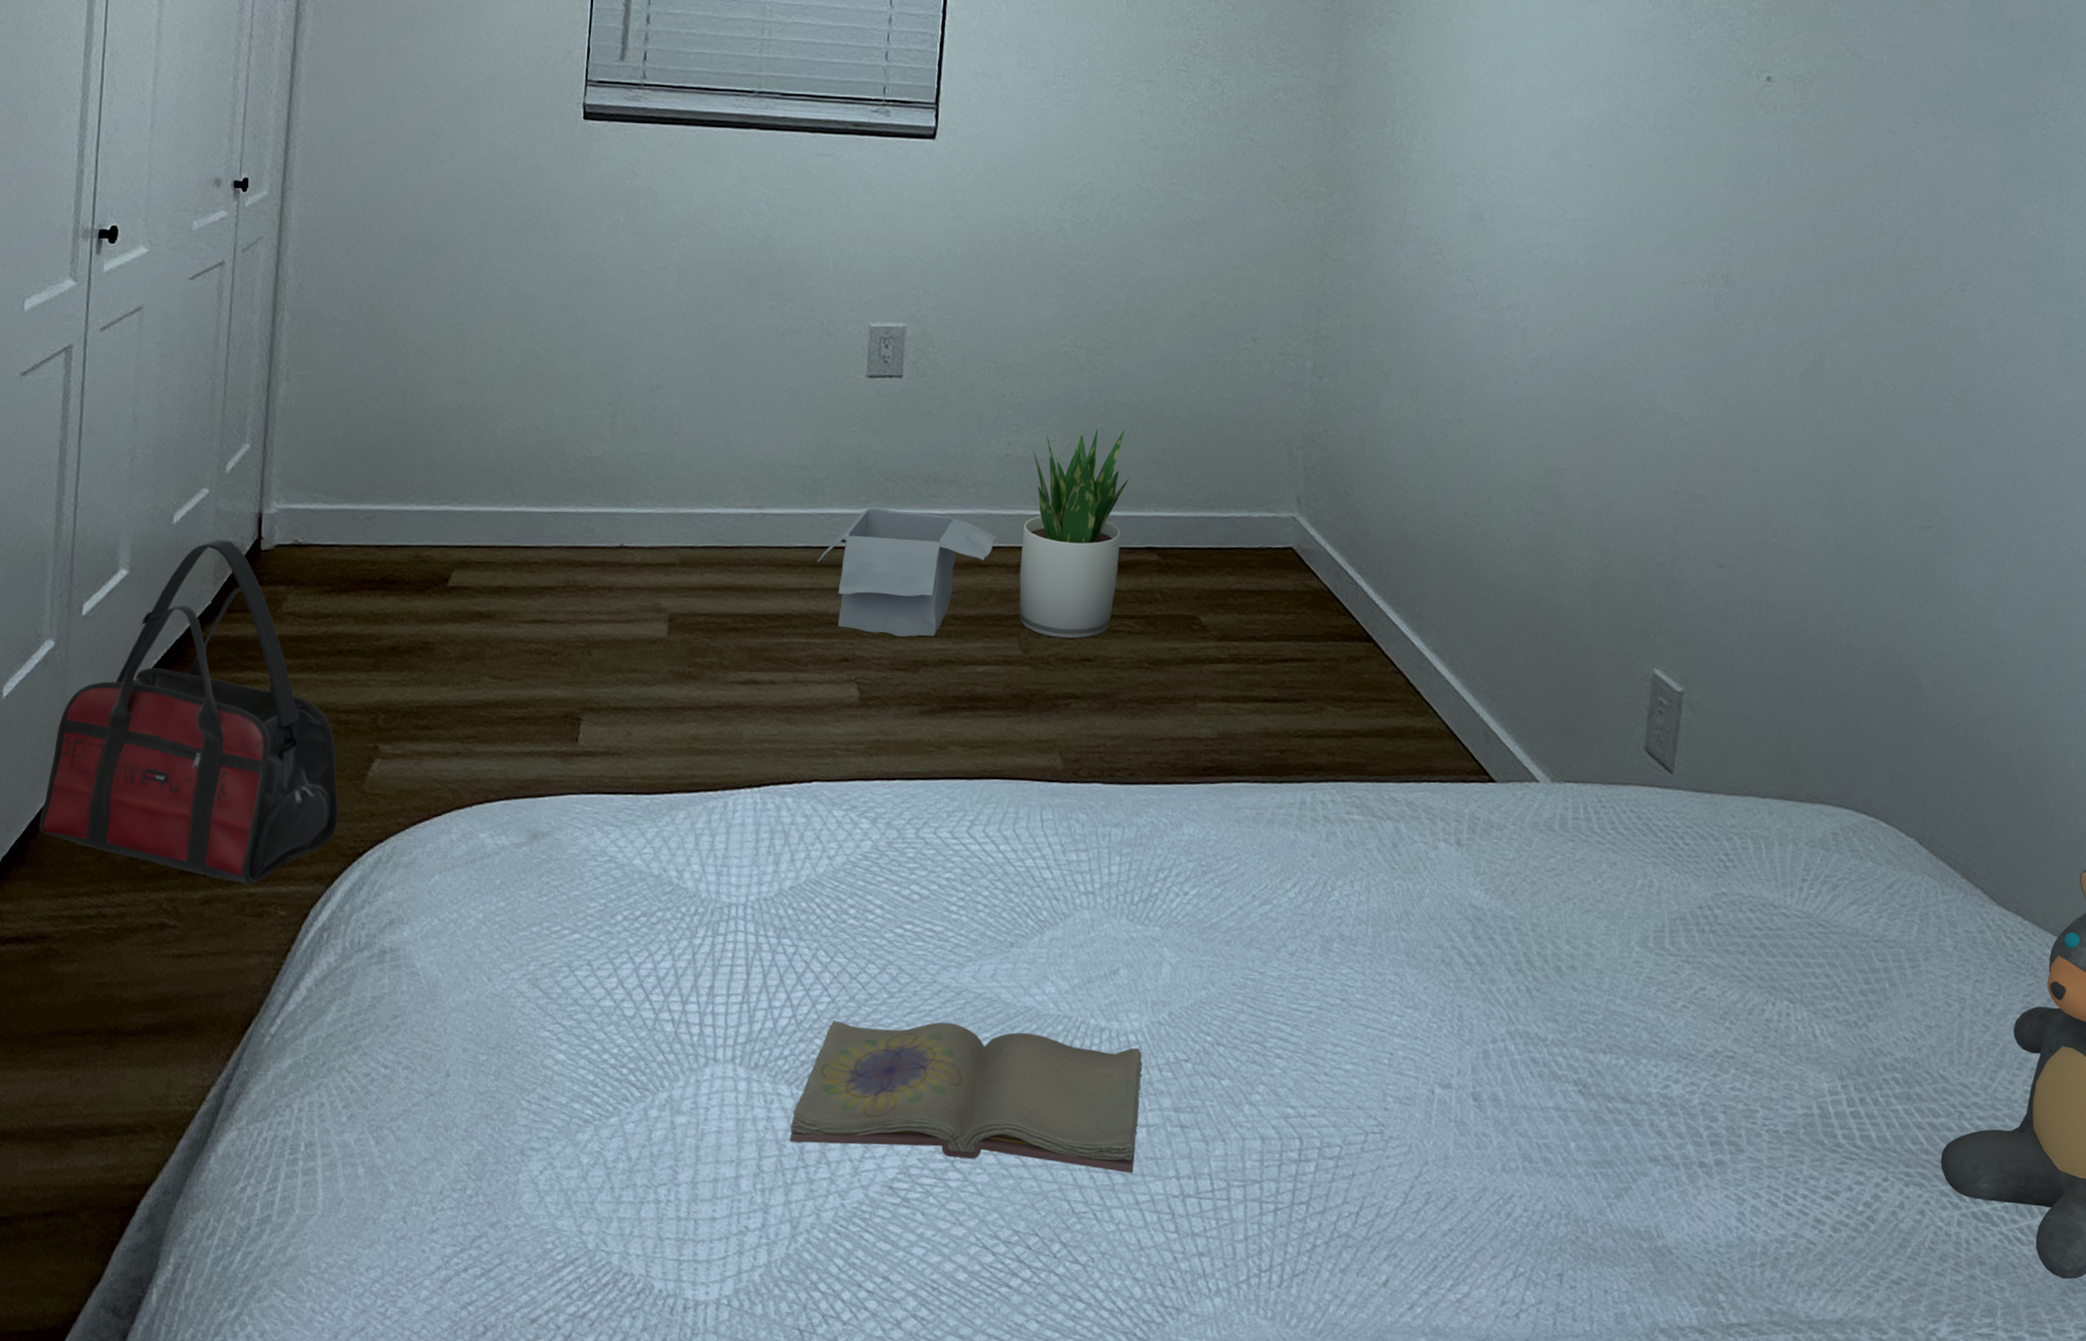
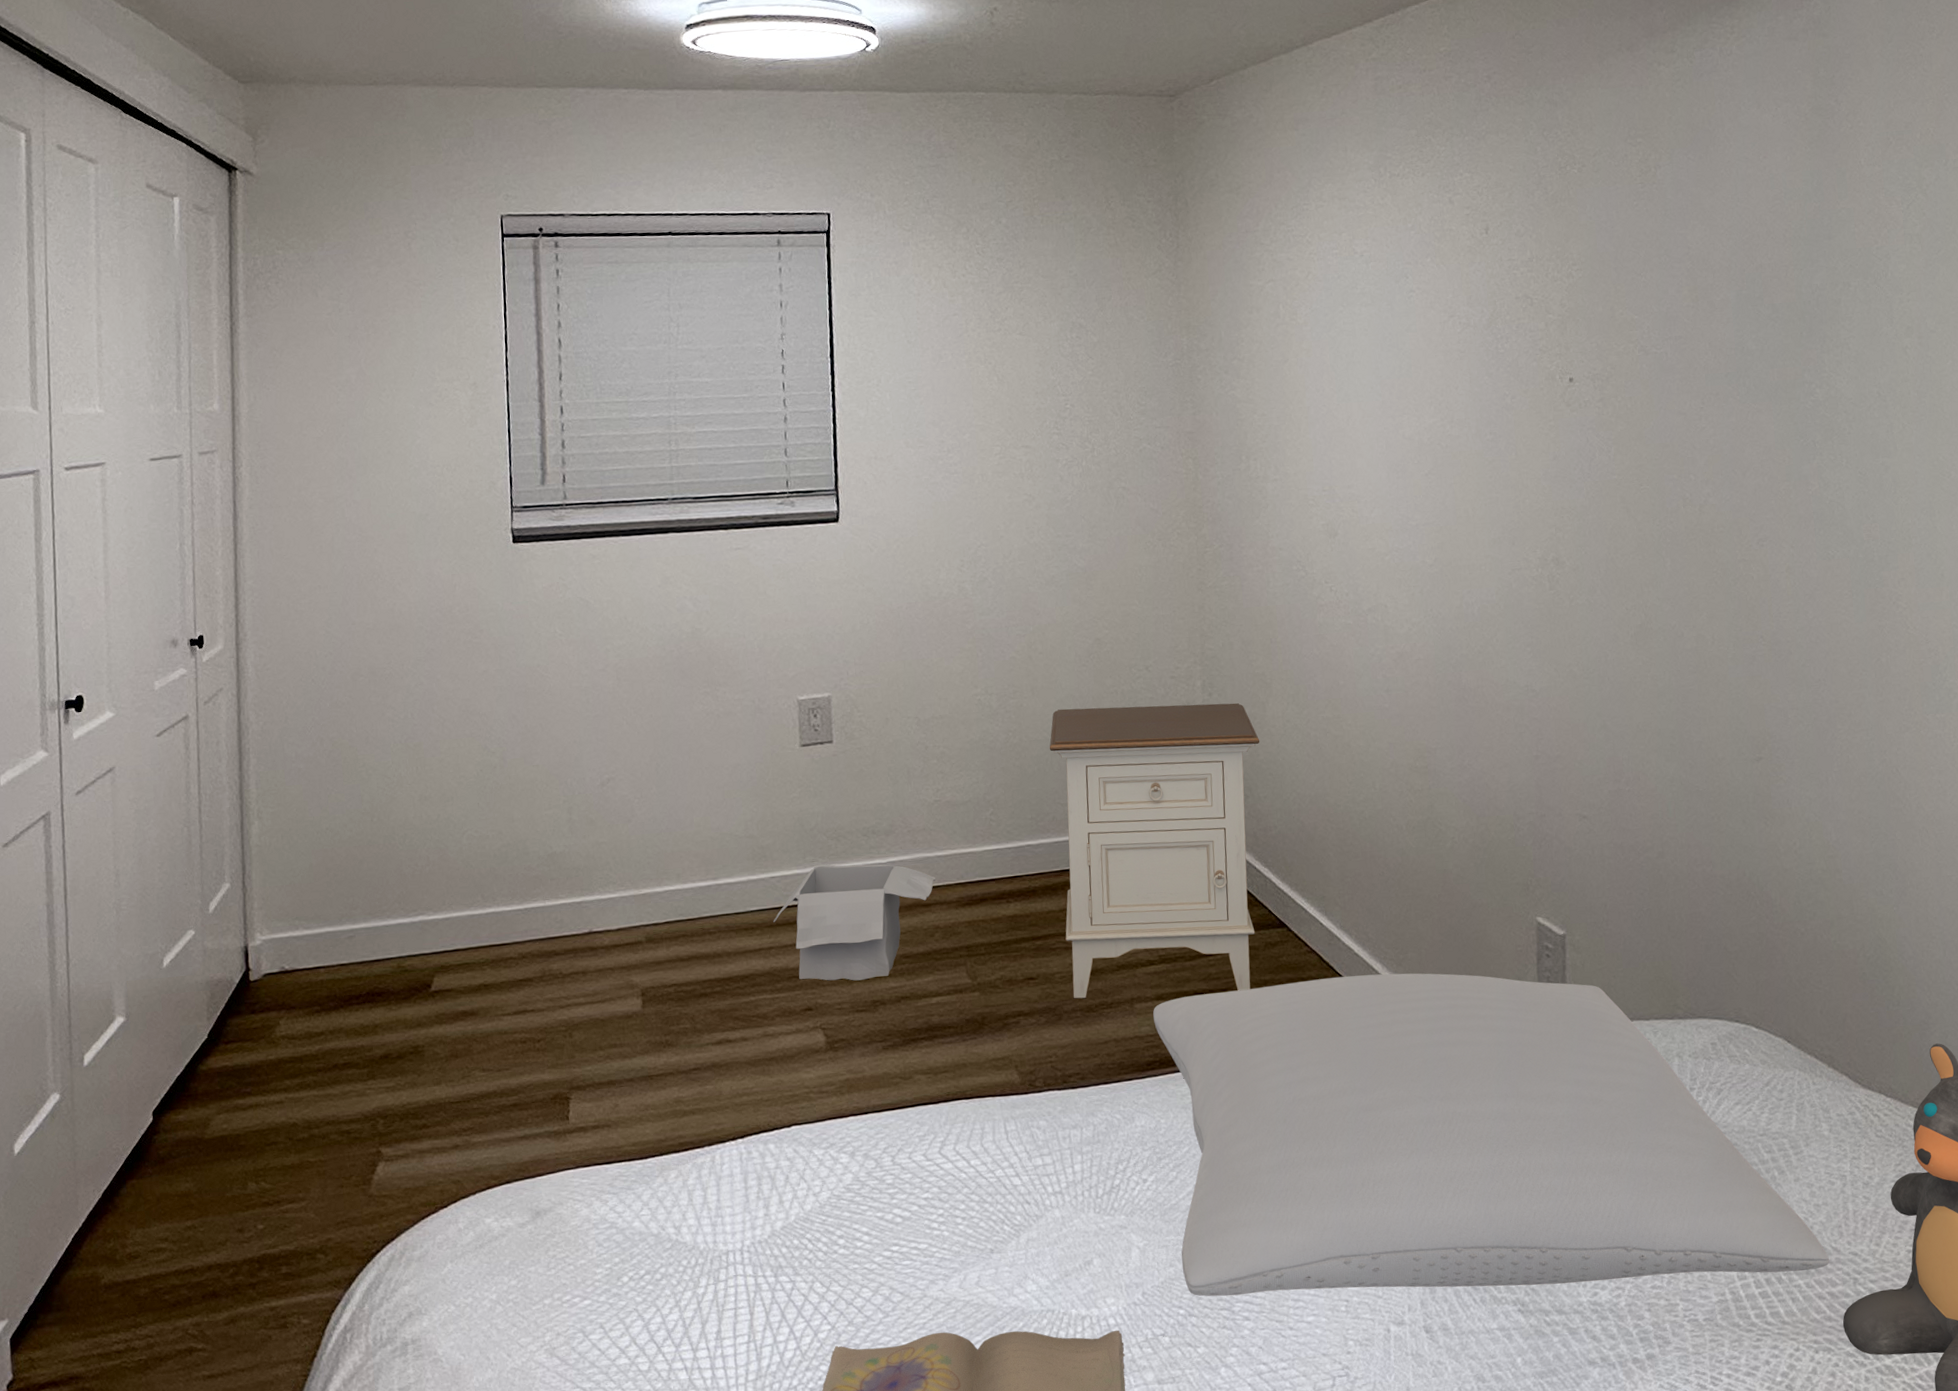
duffel bag: present [39,540,339,885] -> none [62,976,349,1299]
planter: present [1019,429,1129,639] -> none [959,765,1050,963]
nightstand: none [1130,373,1369,705] -> present [1049,703,1260,999]
pillow: none [1215,702,1935,1096] -> present [1153,973,1829,1297]

